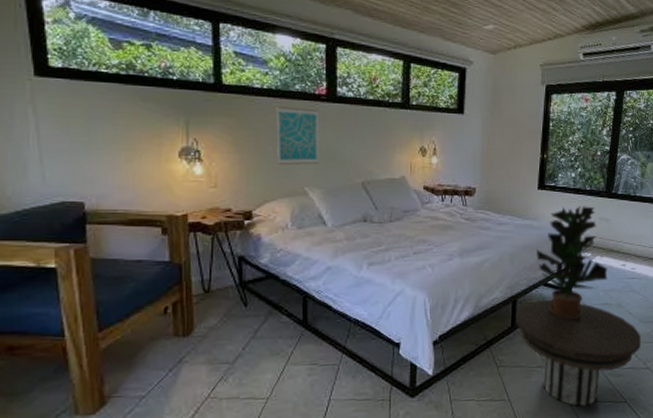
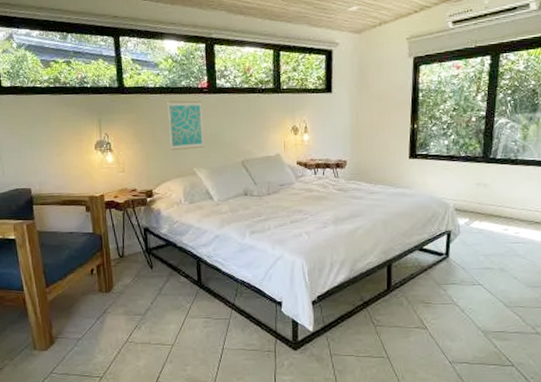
side table: present [516,299,641,406] -> none [392,264,528,367]
potted plant: present [535,206,608,320] -> none [409,172,488,284]

